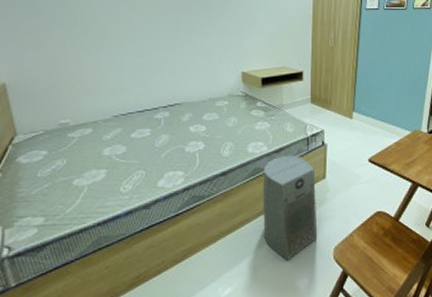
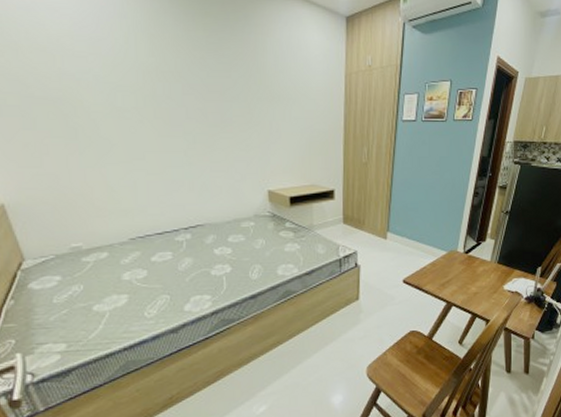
air purifier: present [263,155,318,261] -> none [294,277,351,380]

